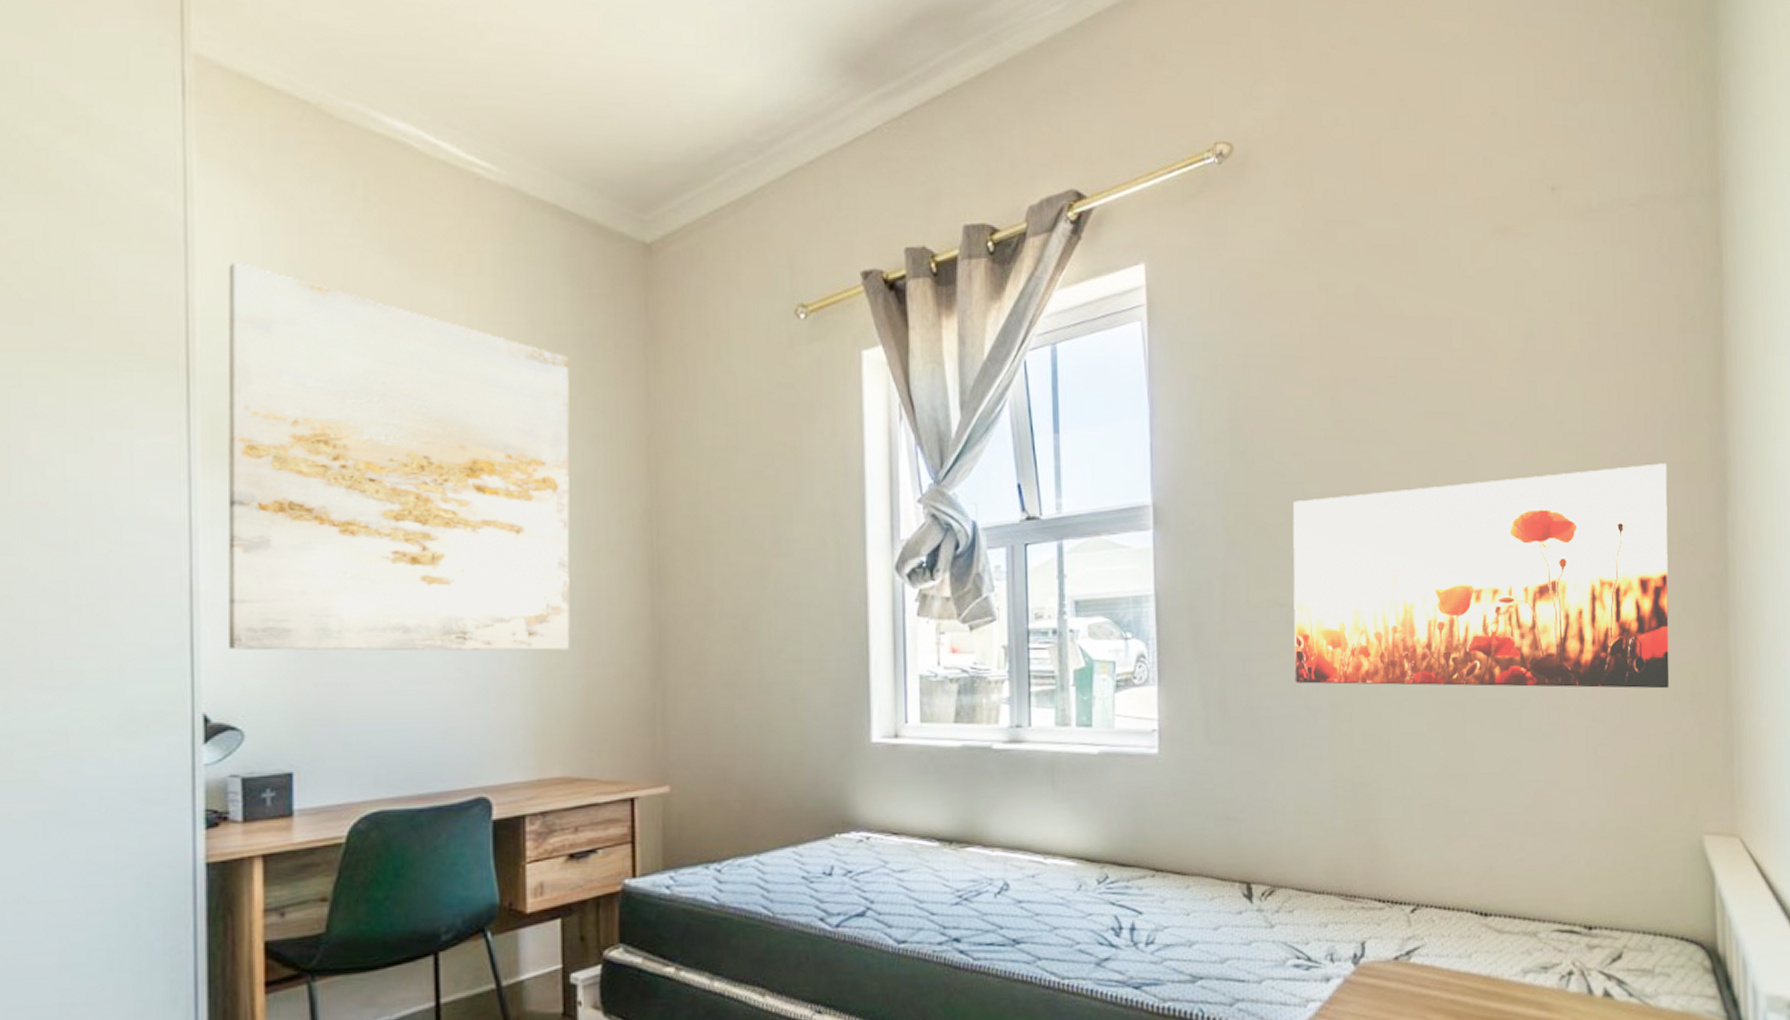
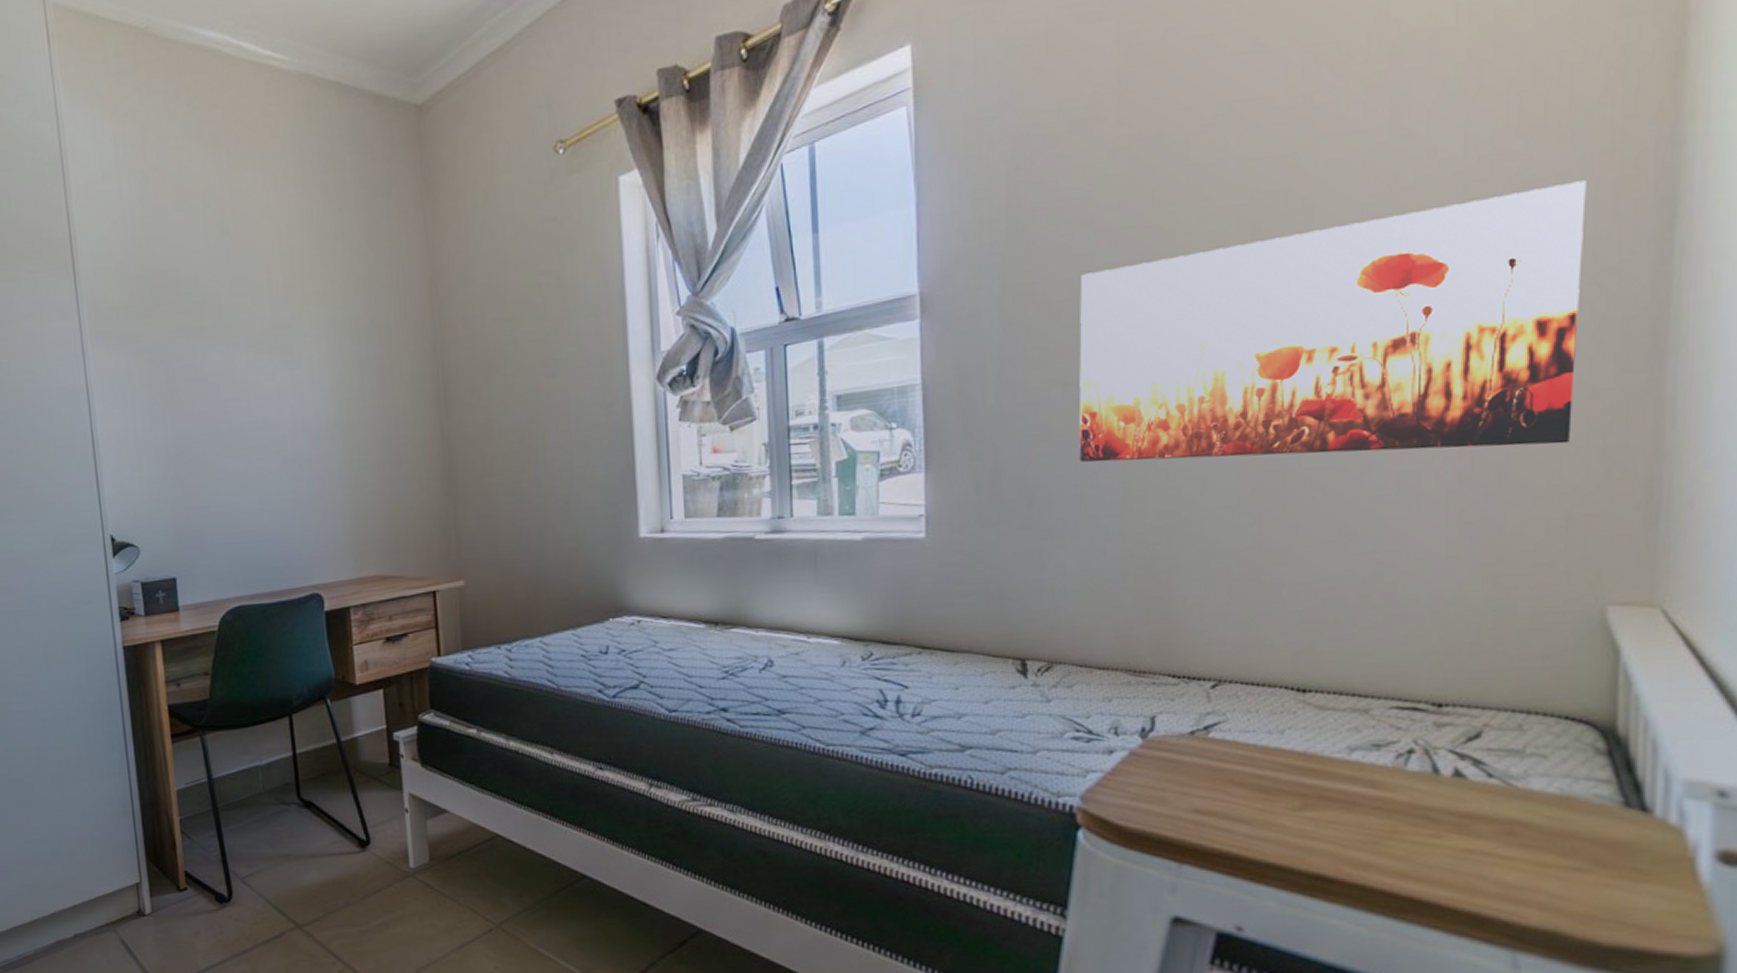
wall art: present [227,262,570,651] -> none [93,173,375,485]

